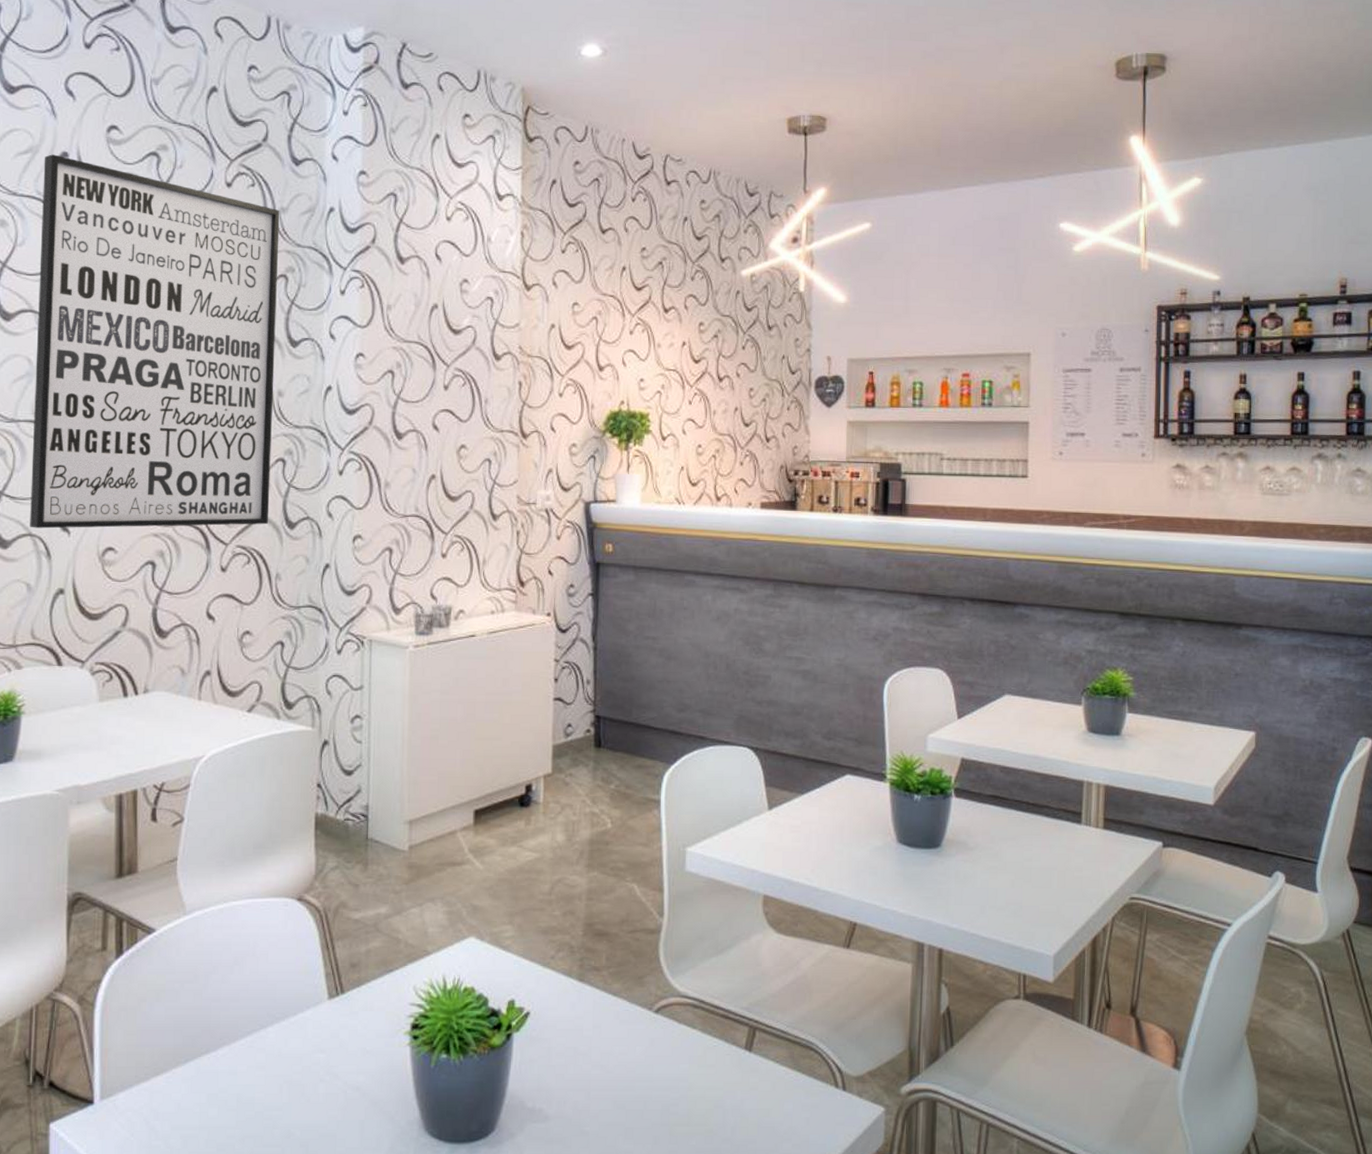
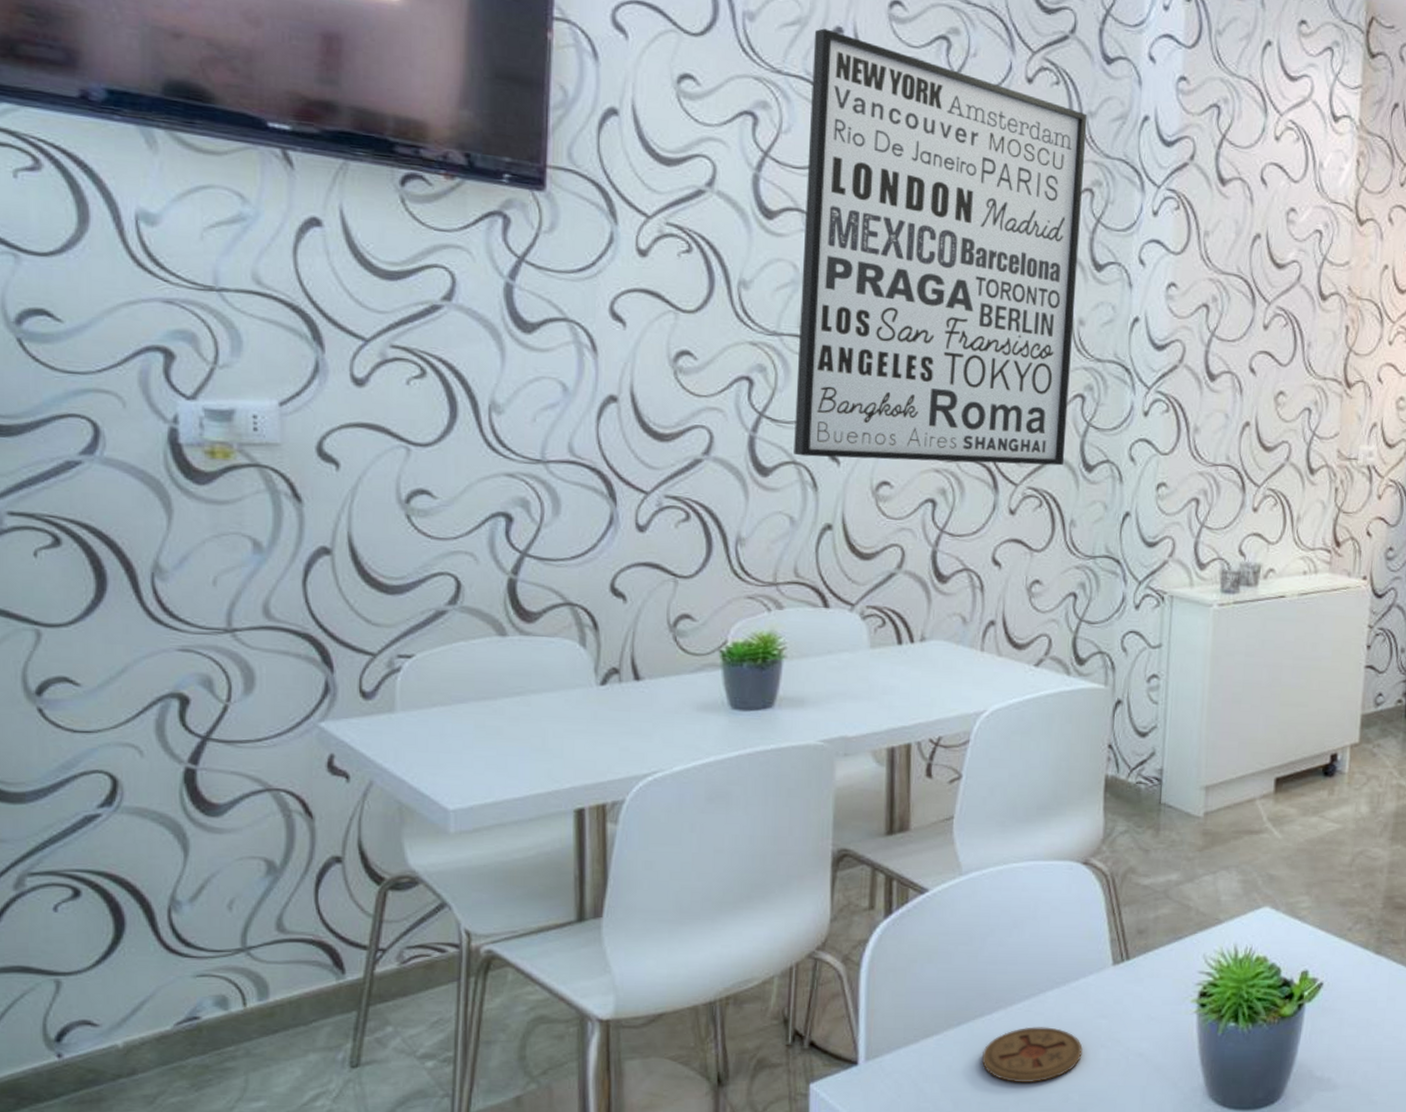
coaster: none [209,1062,303,1119] -> present [982,1027,1083,1083]

